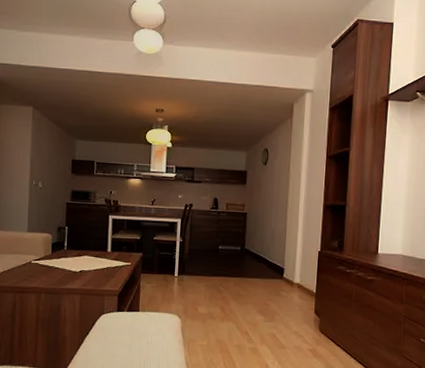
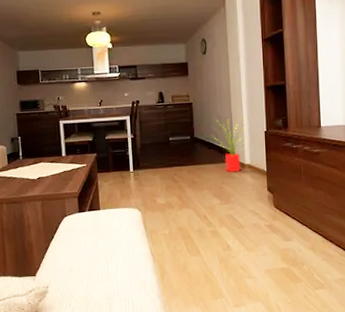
house plant: none [265,234,303,291] -> present [214,120,251,173]

